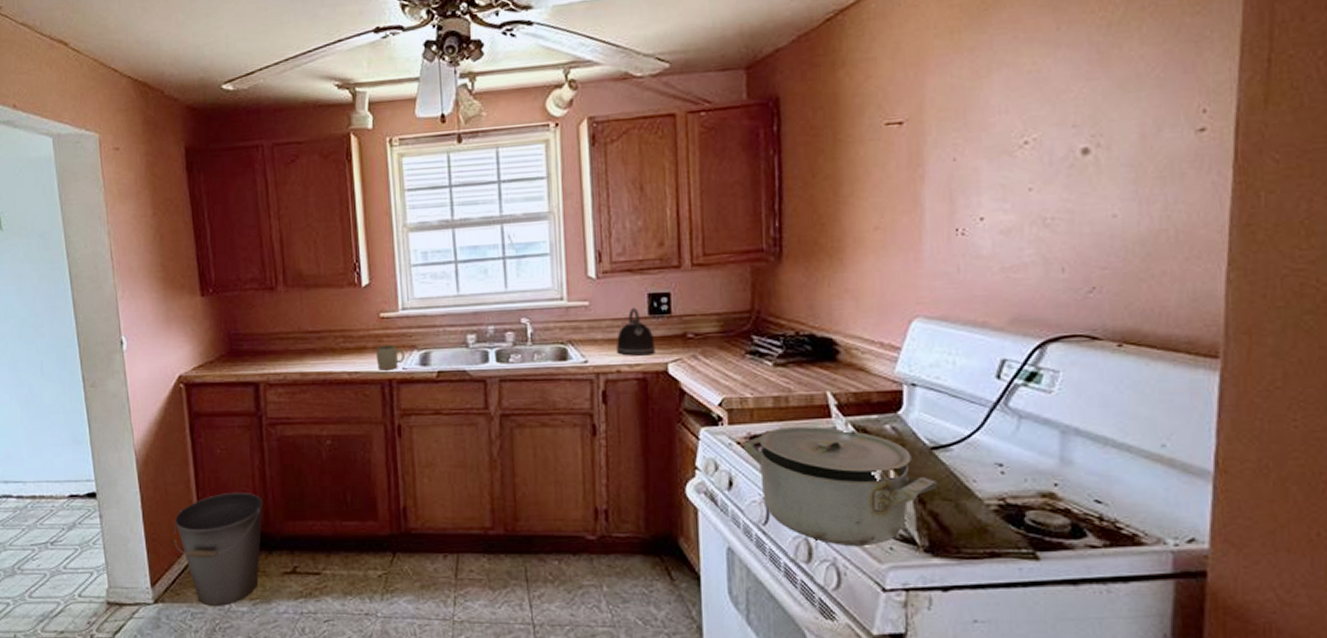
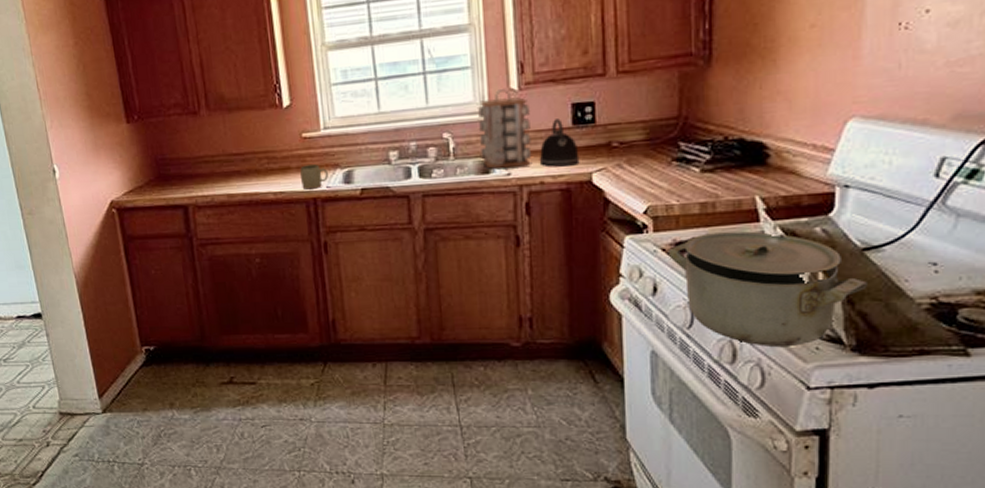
bucket: present [173,492,264,606] -> none [116,309,199,414]
spice rack: none [556,277,609,356] -> present [478,89,532,169]

